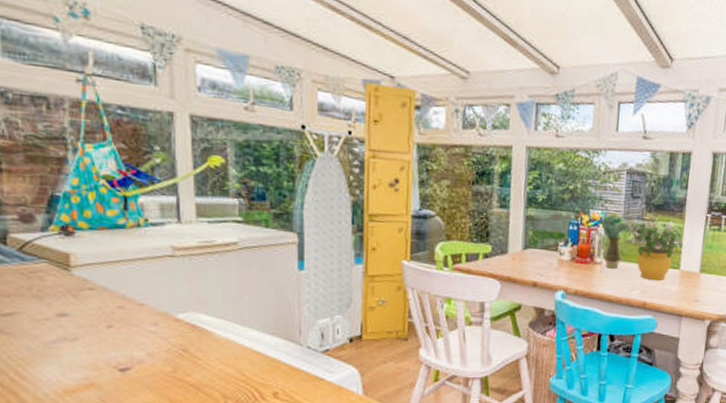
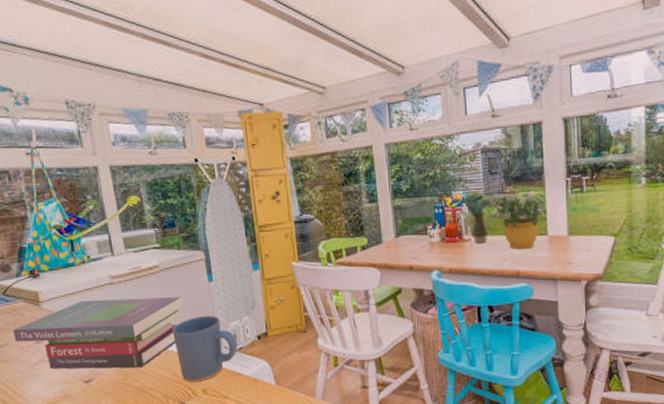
books: none [27,271,263,360] -> present [13,297,184,369]
mug: none [245,307,324,384] -> present [172,315,238,382]

